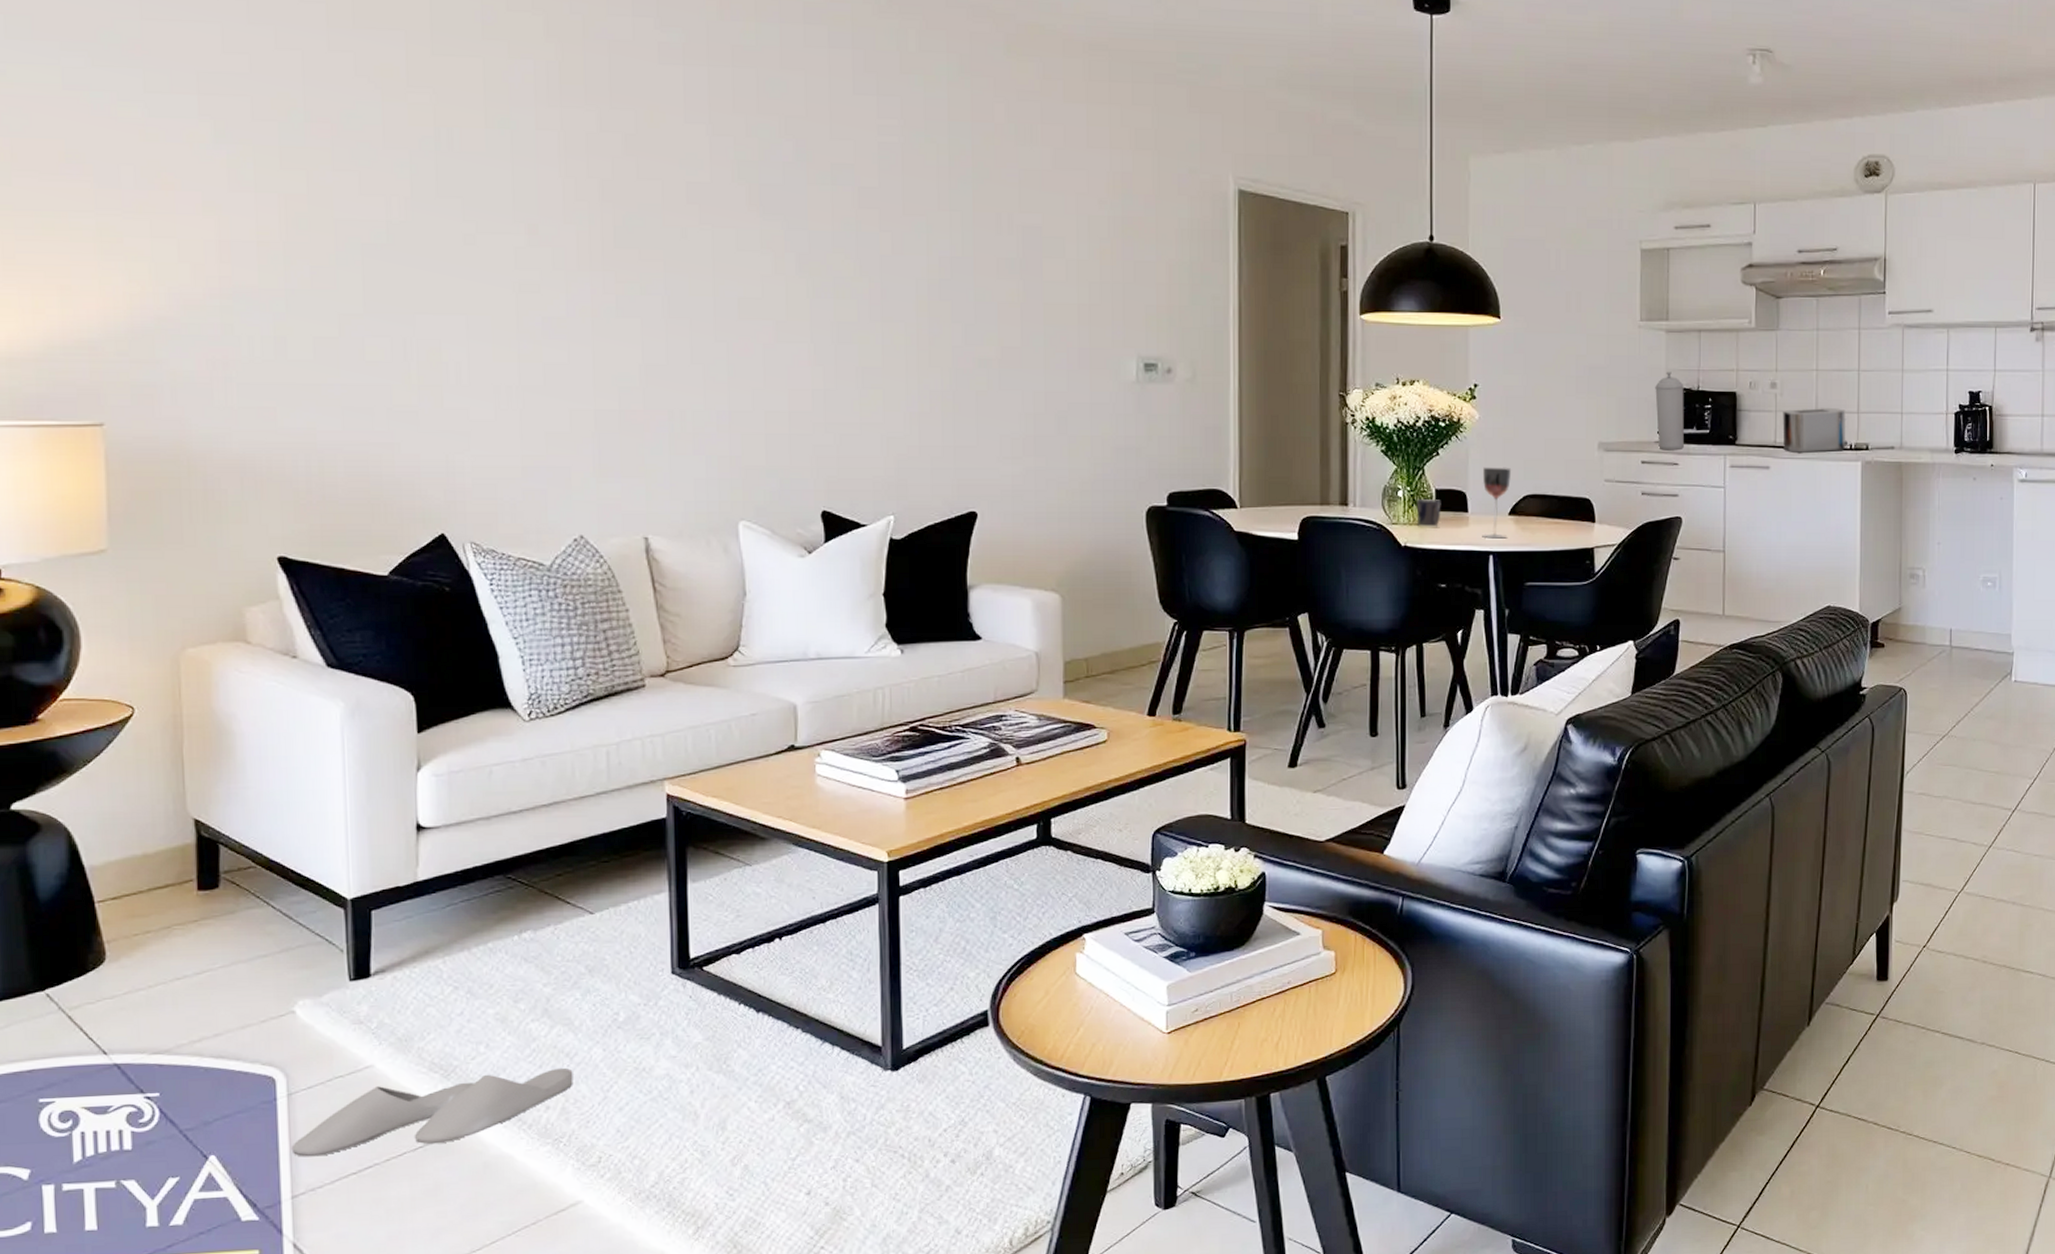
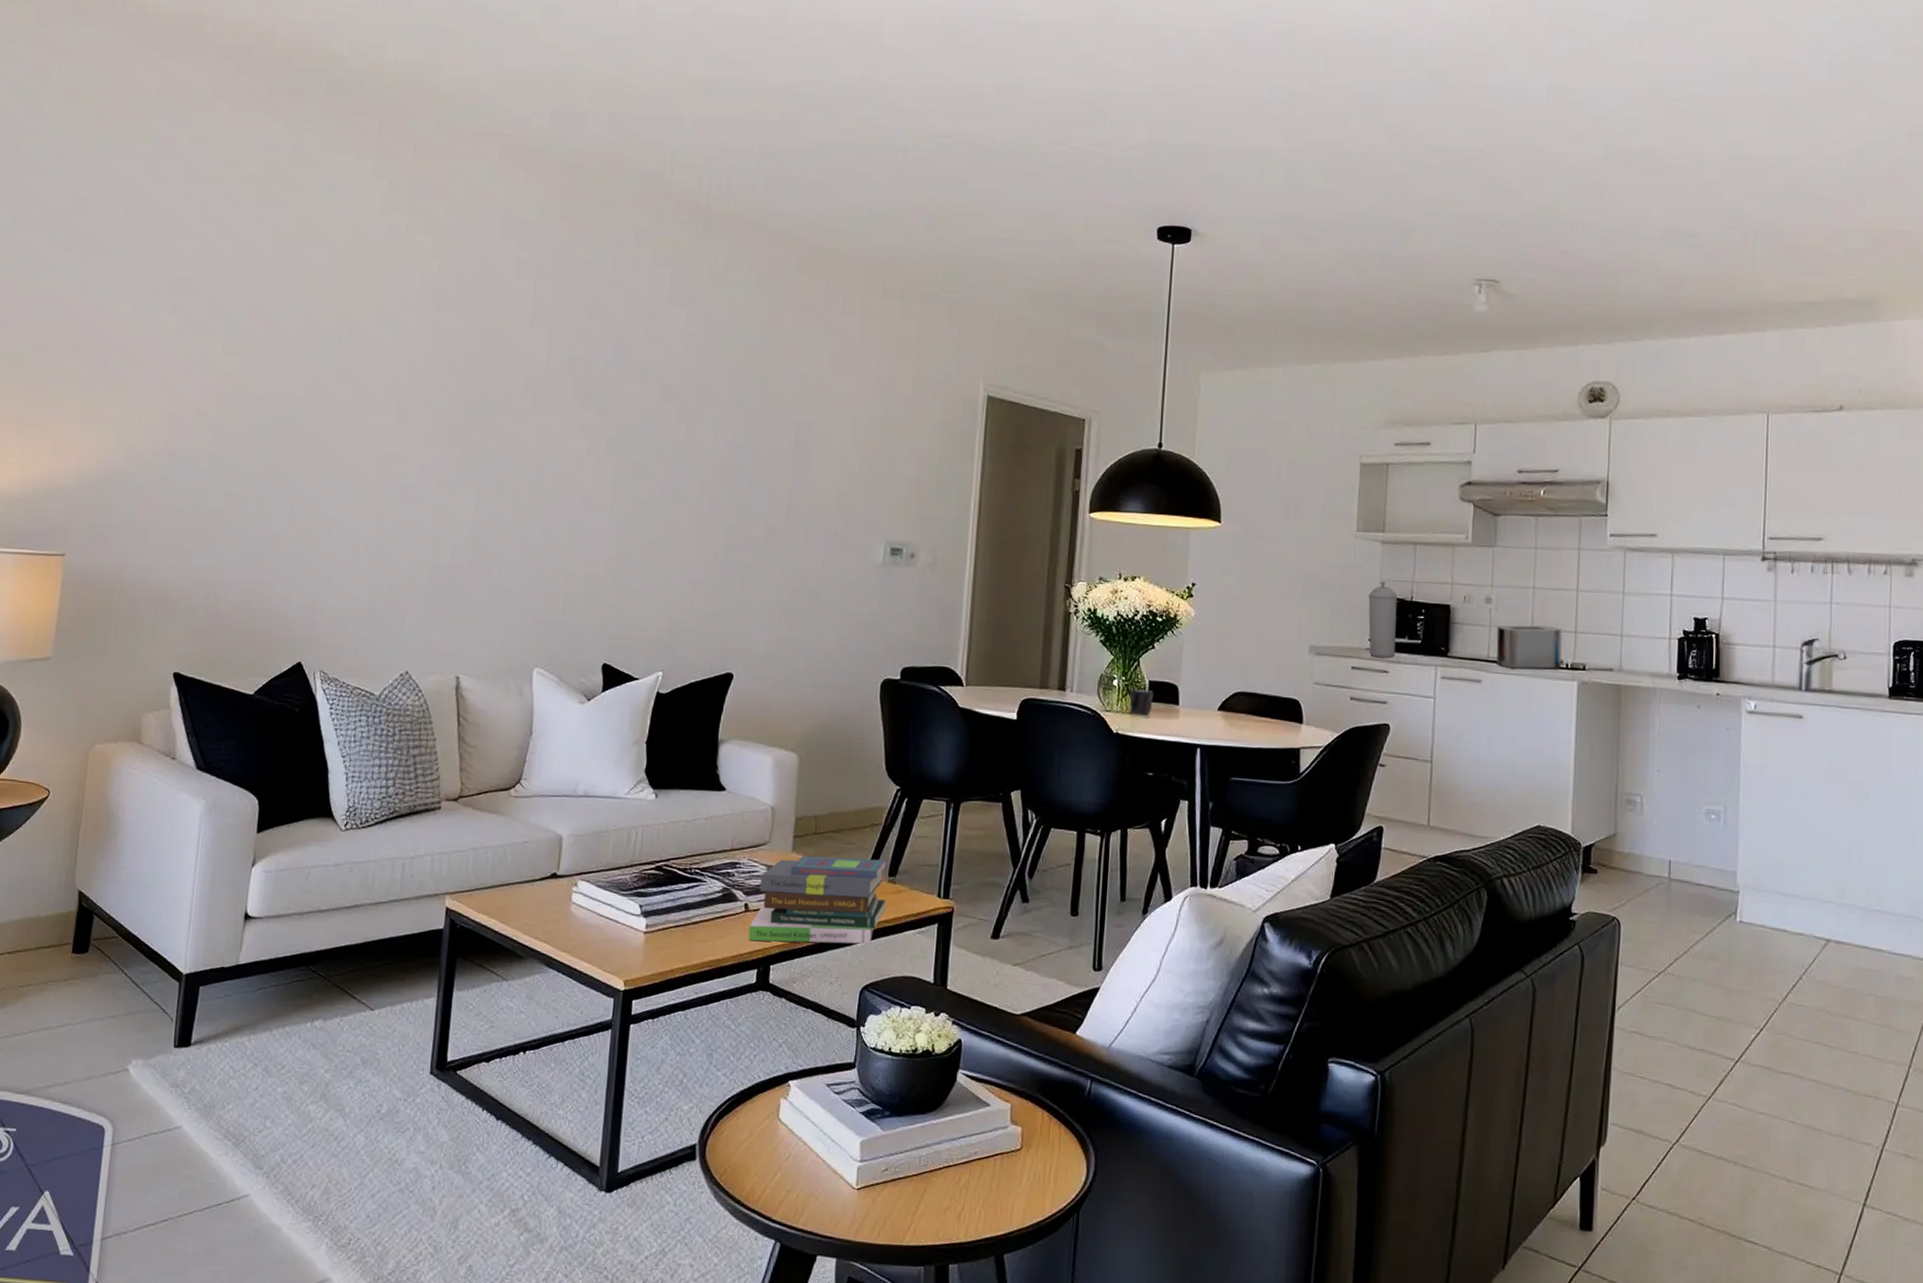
slippers: present [291,1067,573,1157] -> none [107,1146,338,1207]
books: none [1023,698,1172,796] -> present [748,855,886,945]
wineglass: present [1482,467,1512,539] -> none [1191,662,1224,733]

